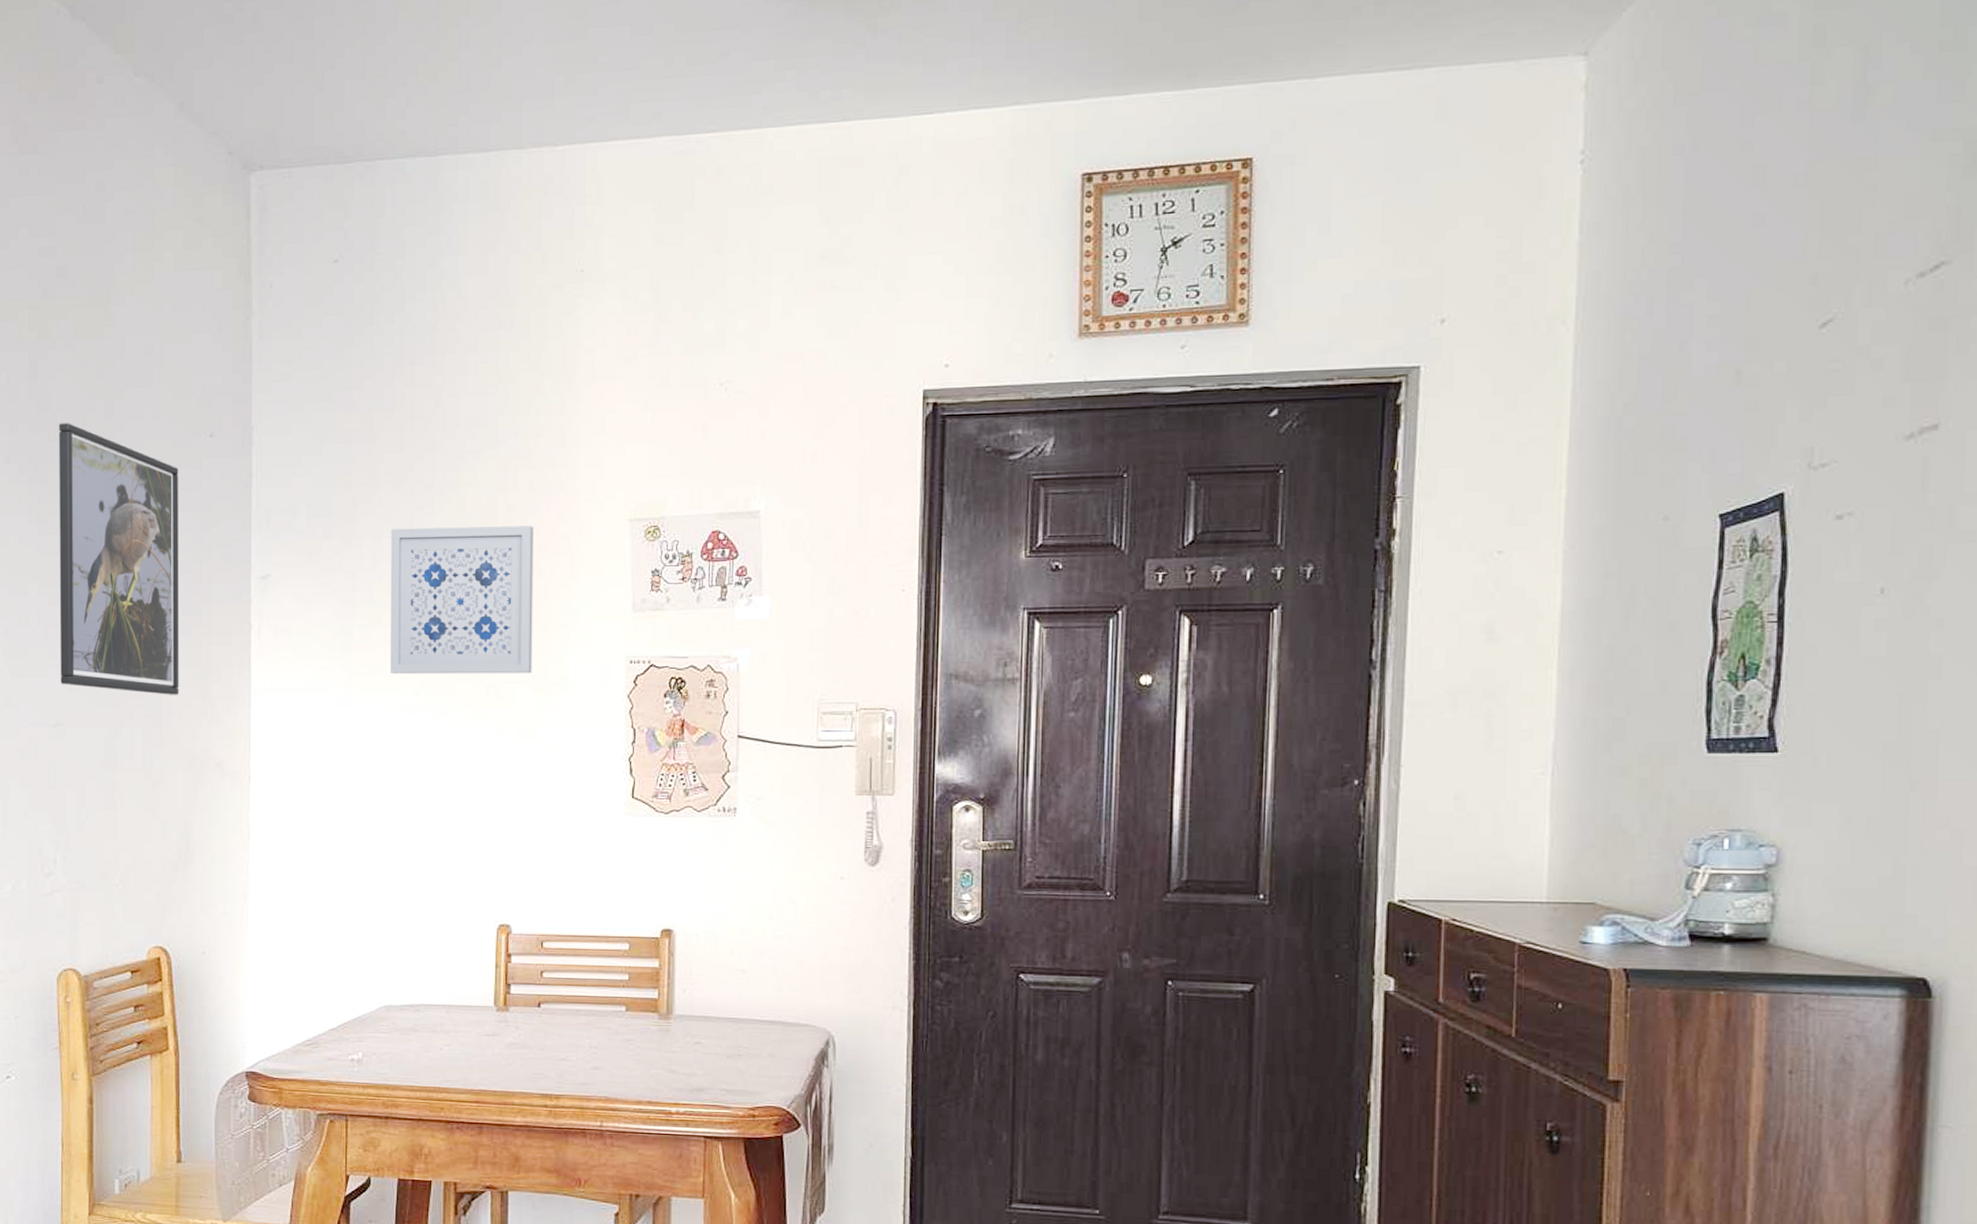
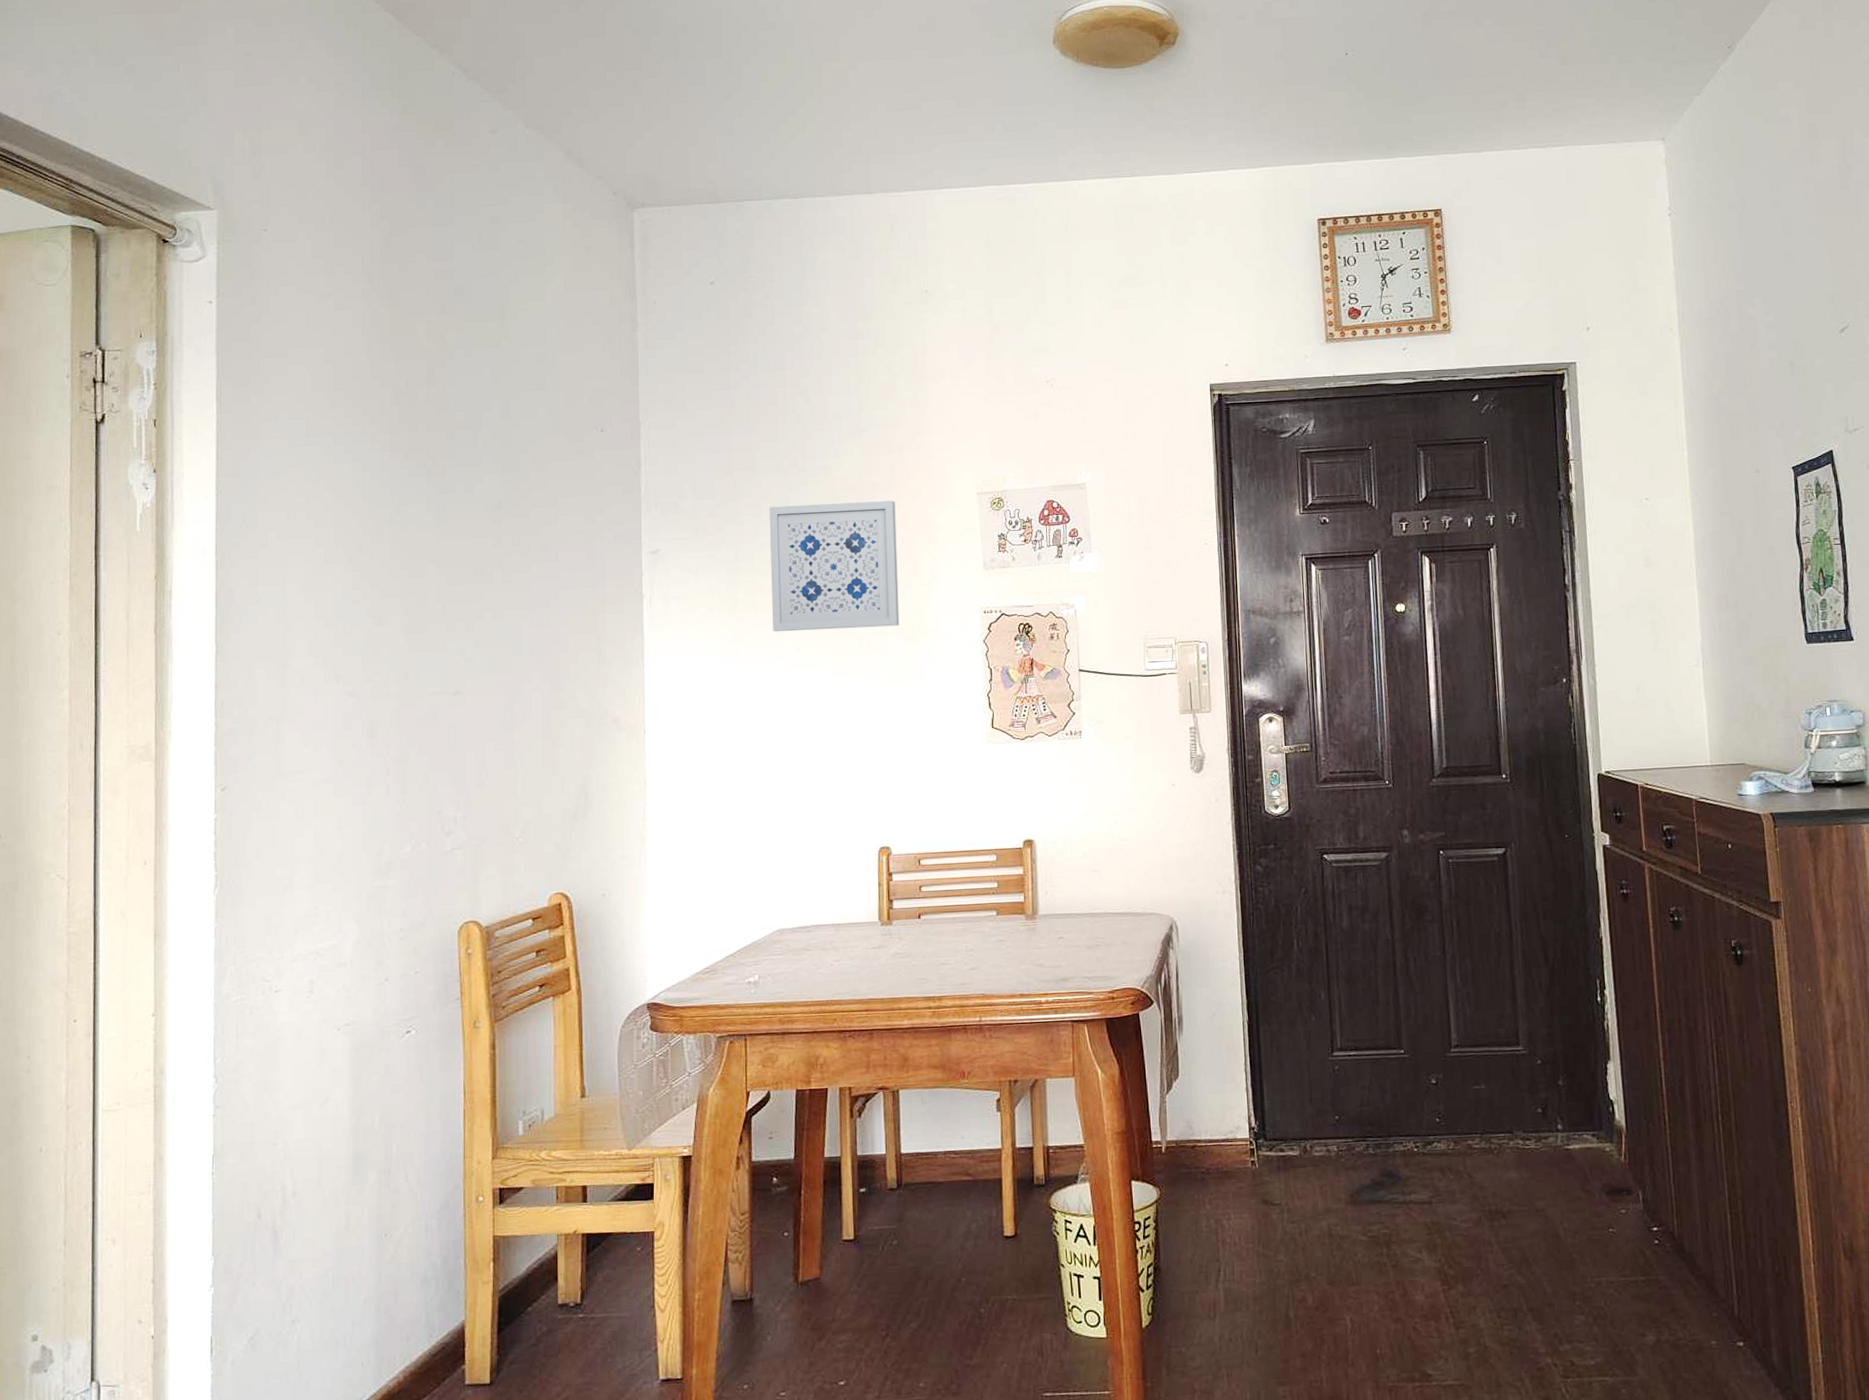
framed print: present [58,423,180,695] -> none [456,422,576,661]

